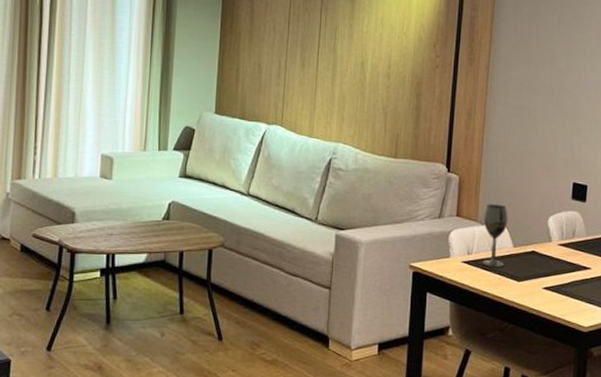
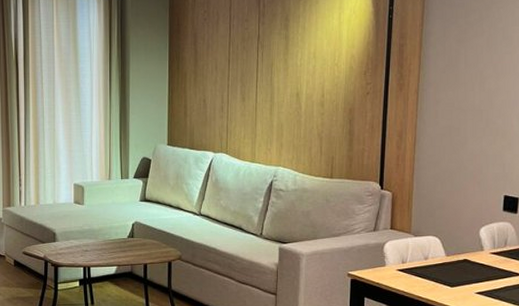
wine glass: present [482,204,508,267] -> none [416,217,440,274]

